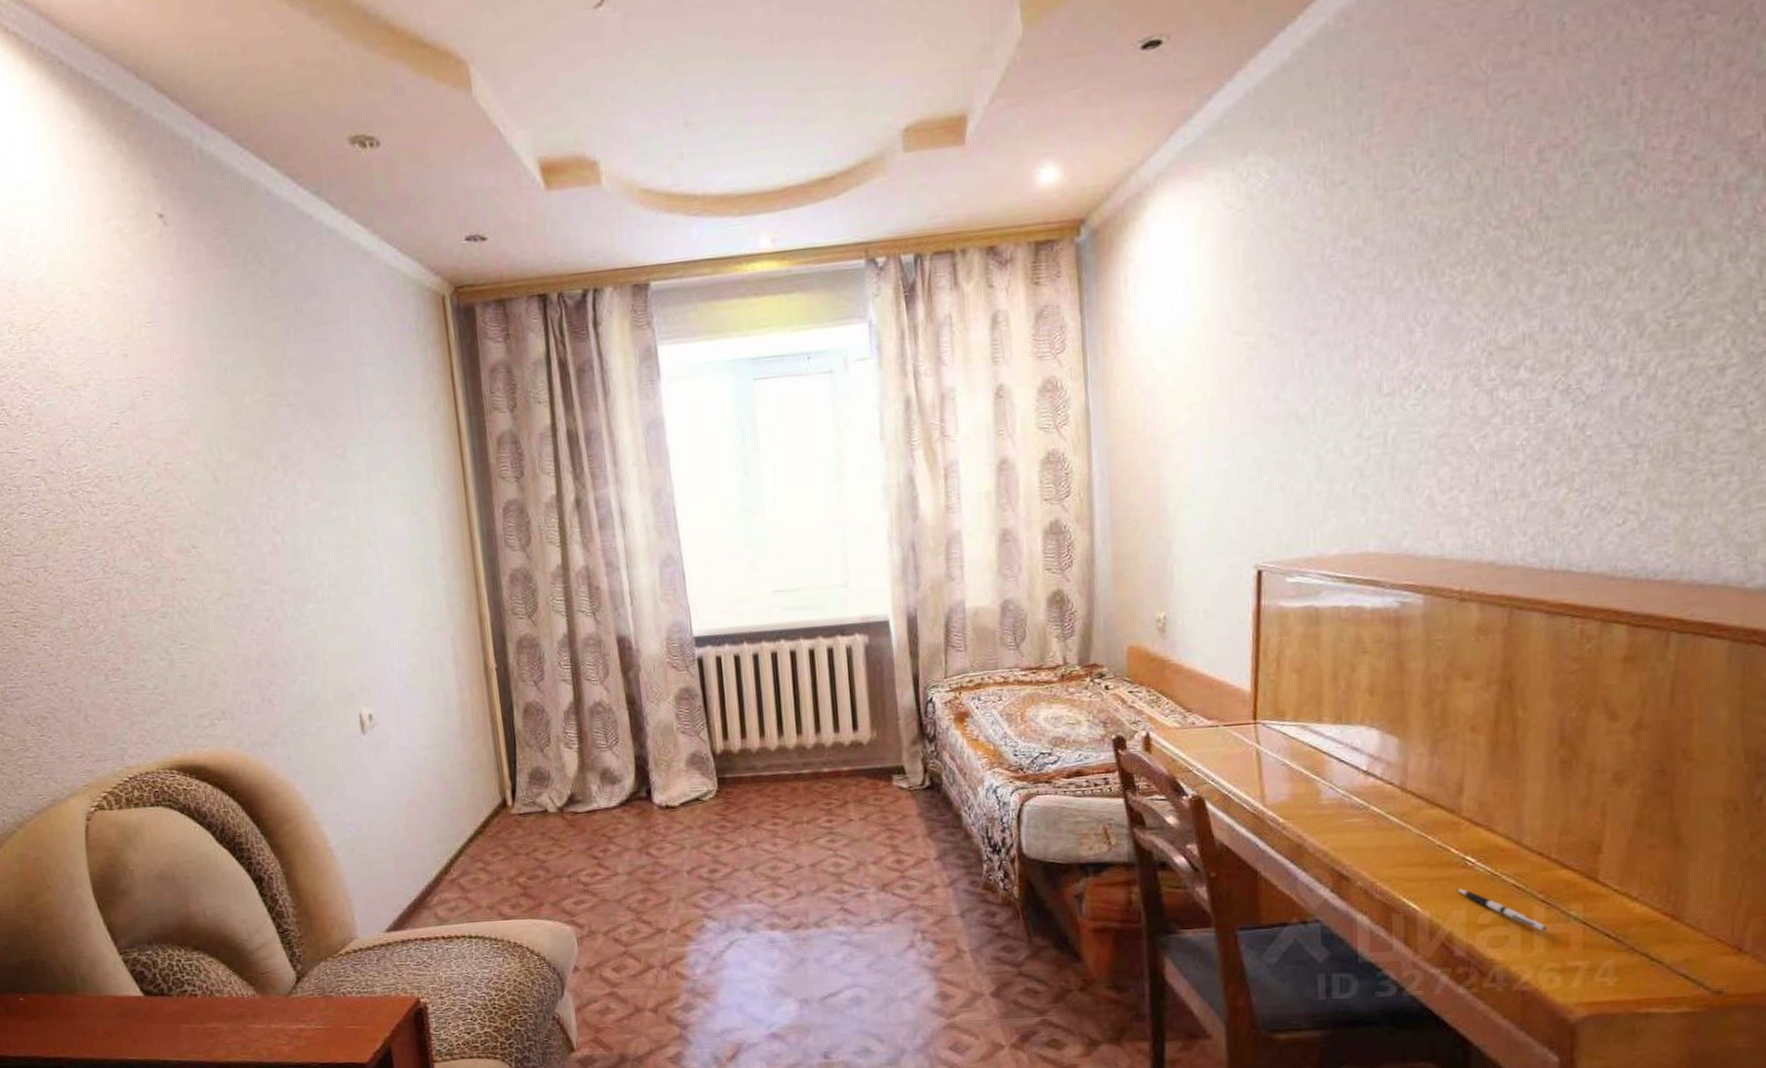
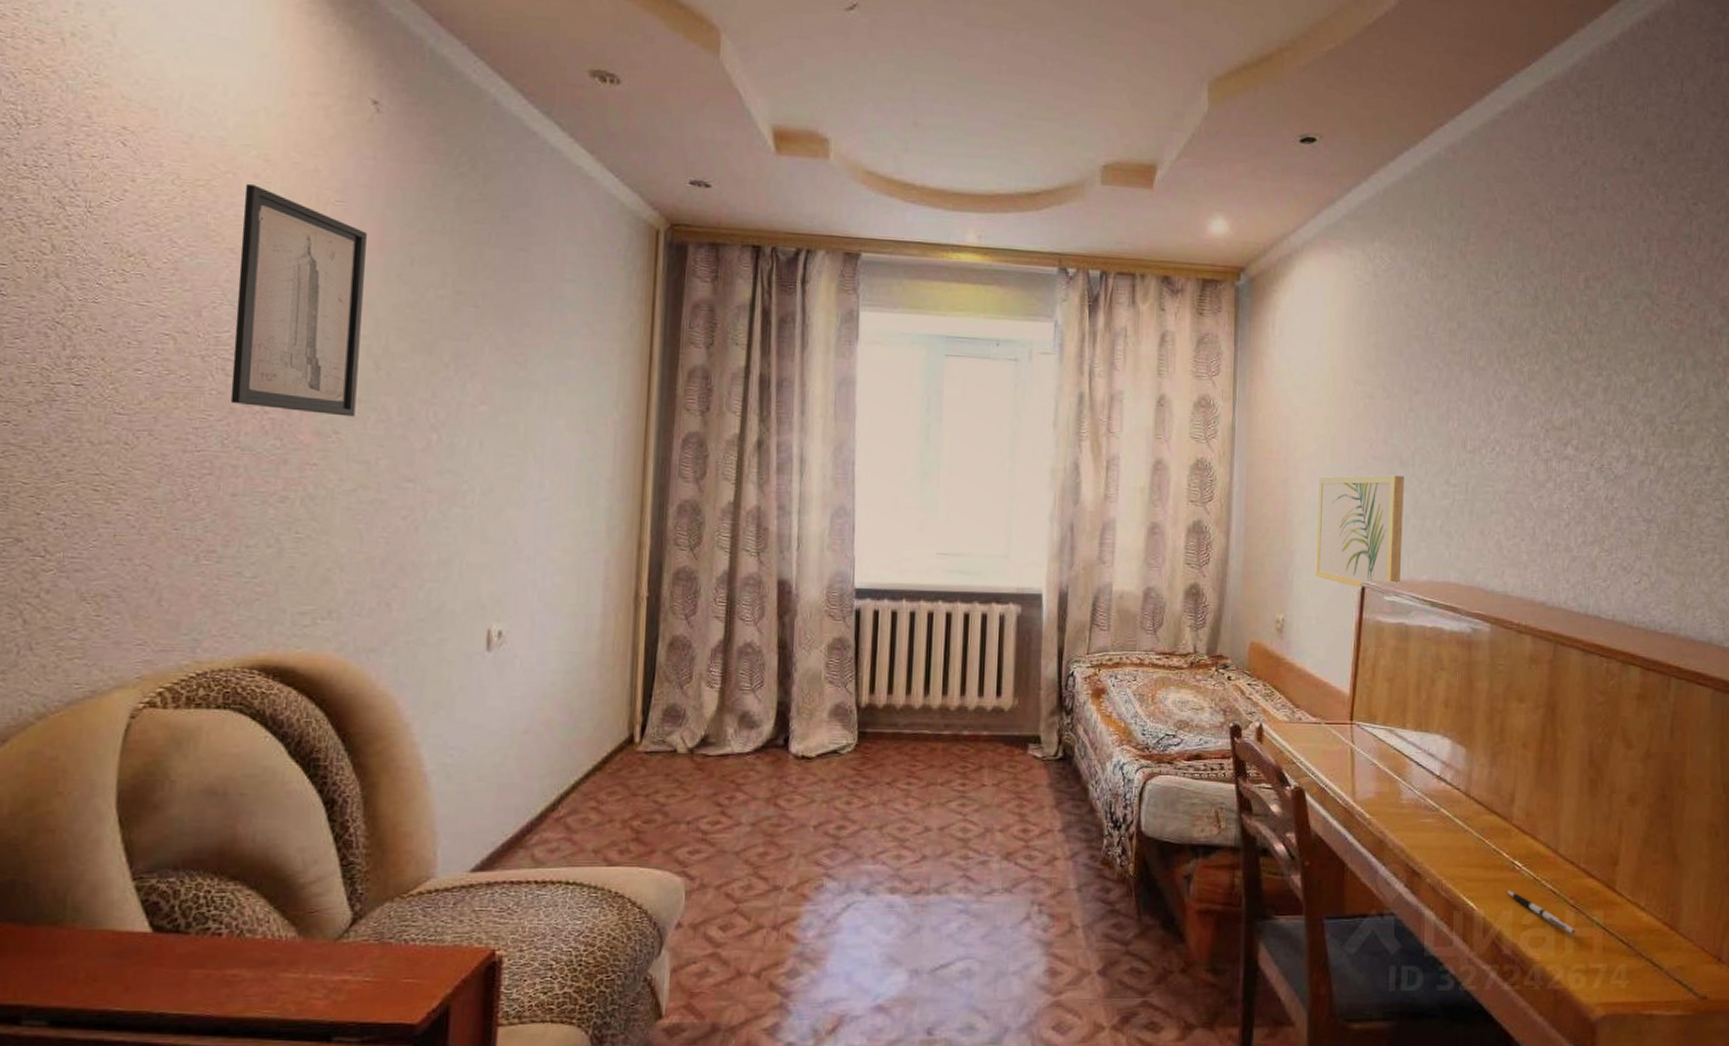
wall art: none [69,319,207,533] -> present [230,183,367,417]
wall art: none [1196,435,1306,573] -> present [1315,475,1404,589]

